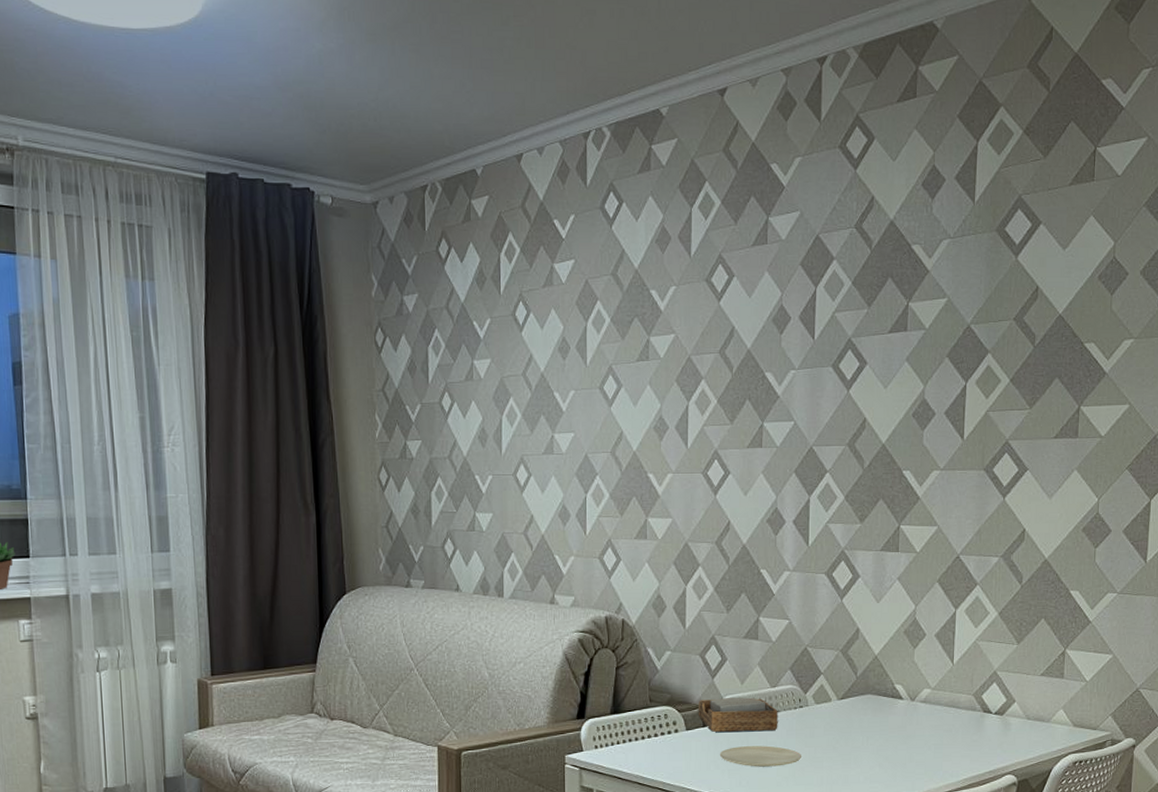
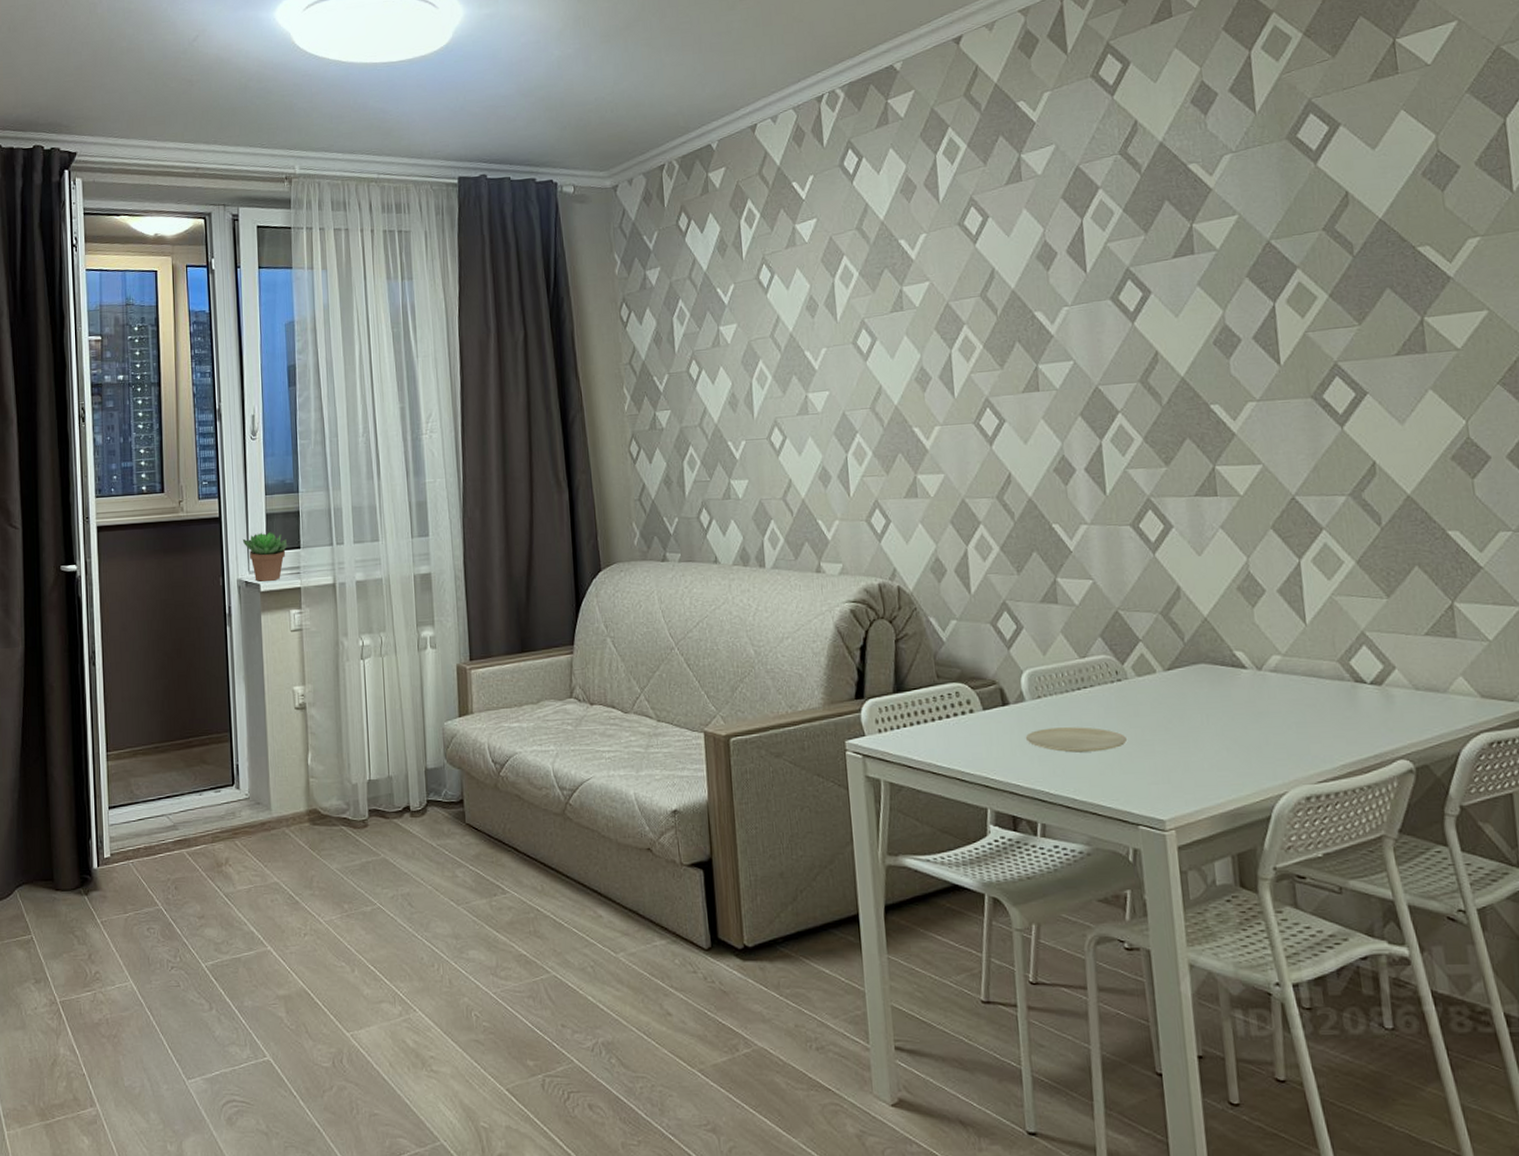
napkin holder: present [698,697,778,732] -> none [994,670,1094,712]

